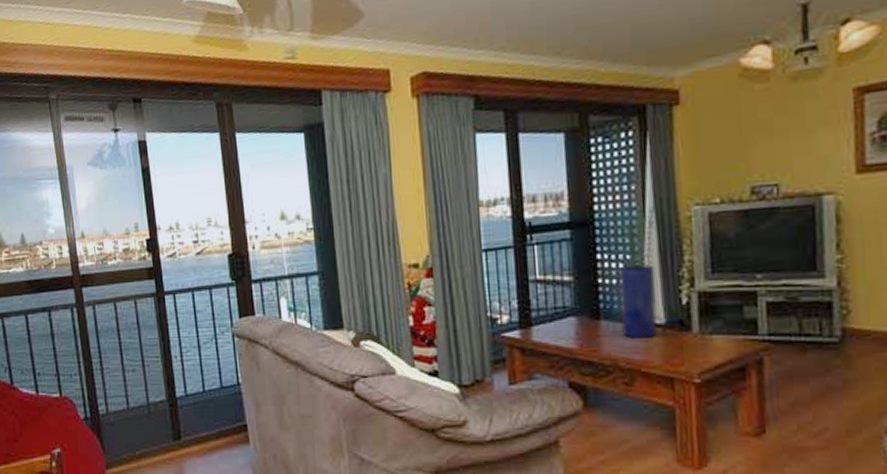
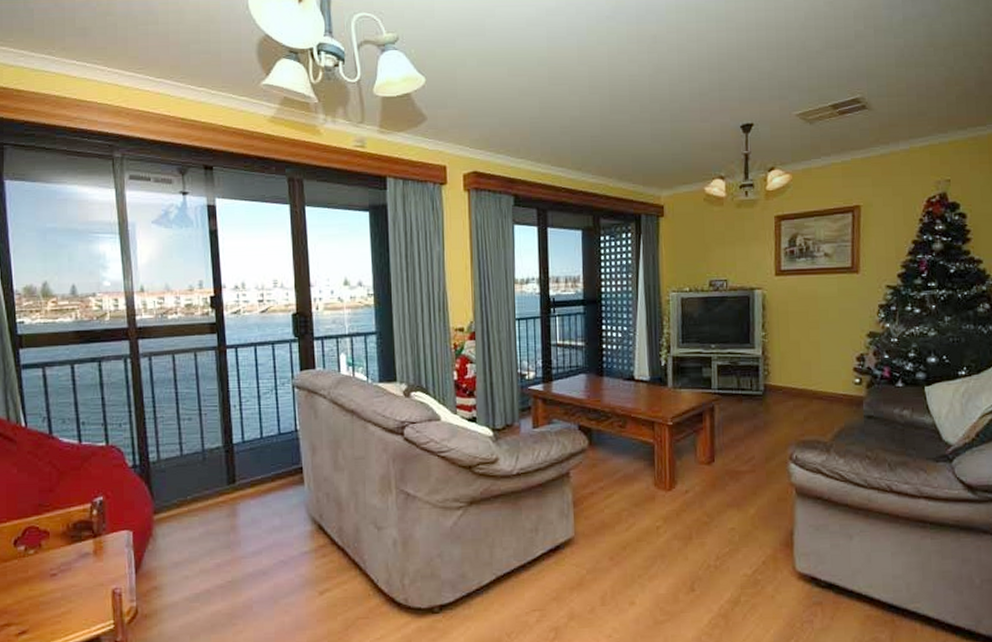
vase: present [619,203,658,340] -> none [617,289,646,393]

